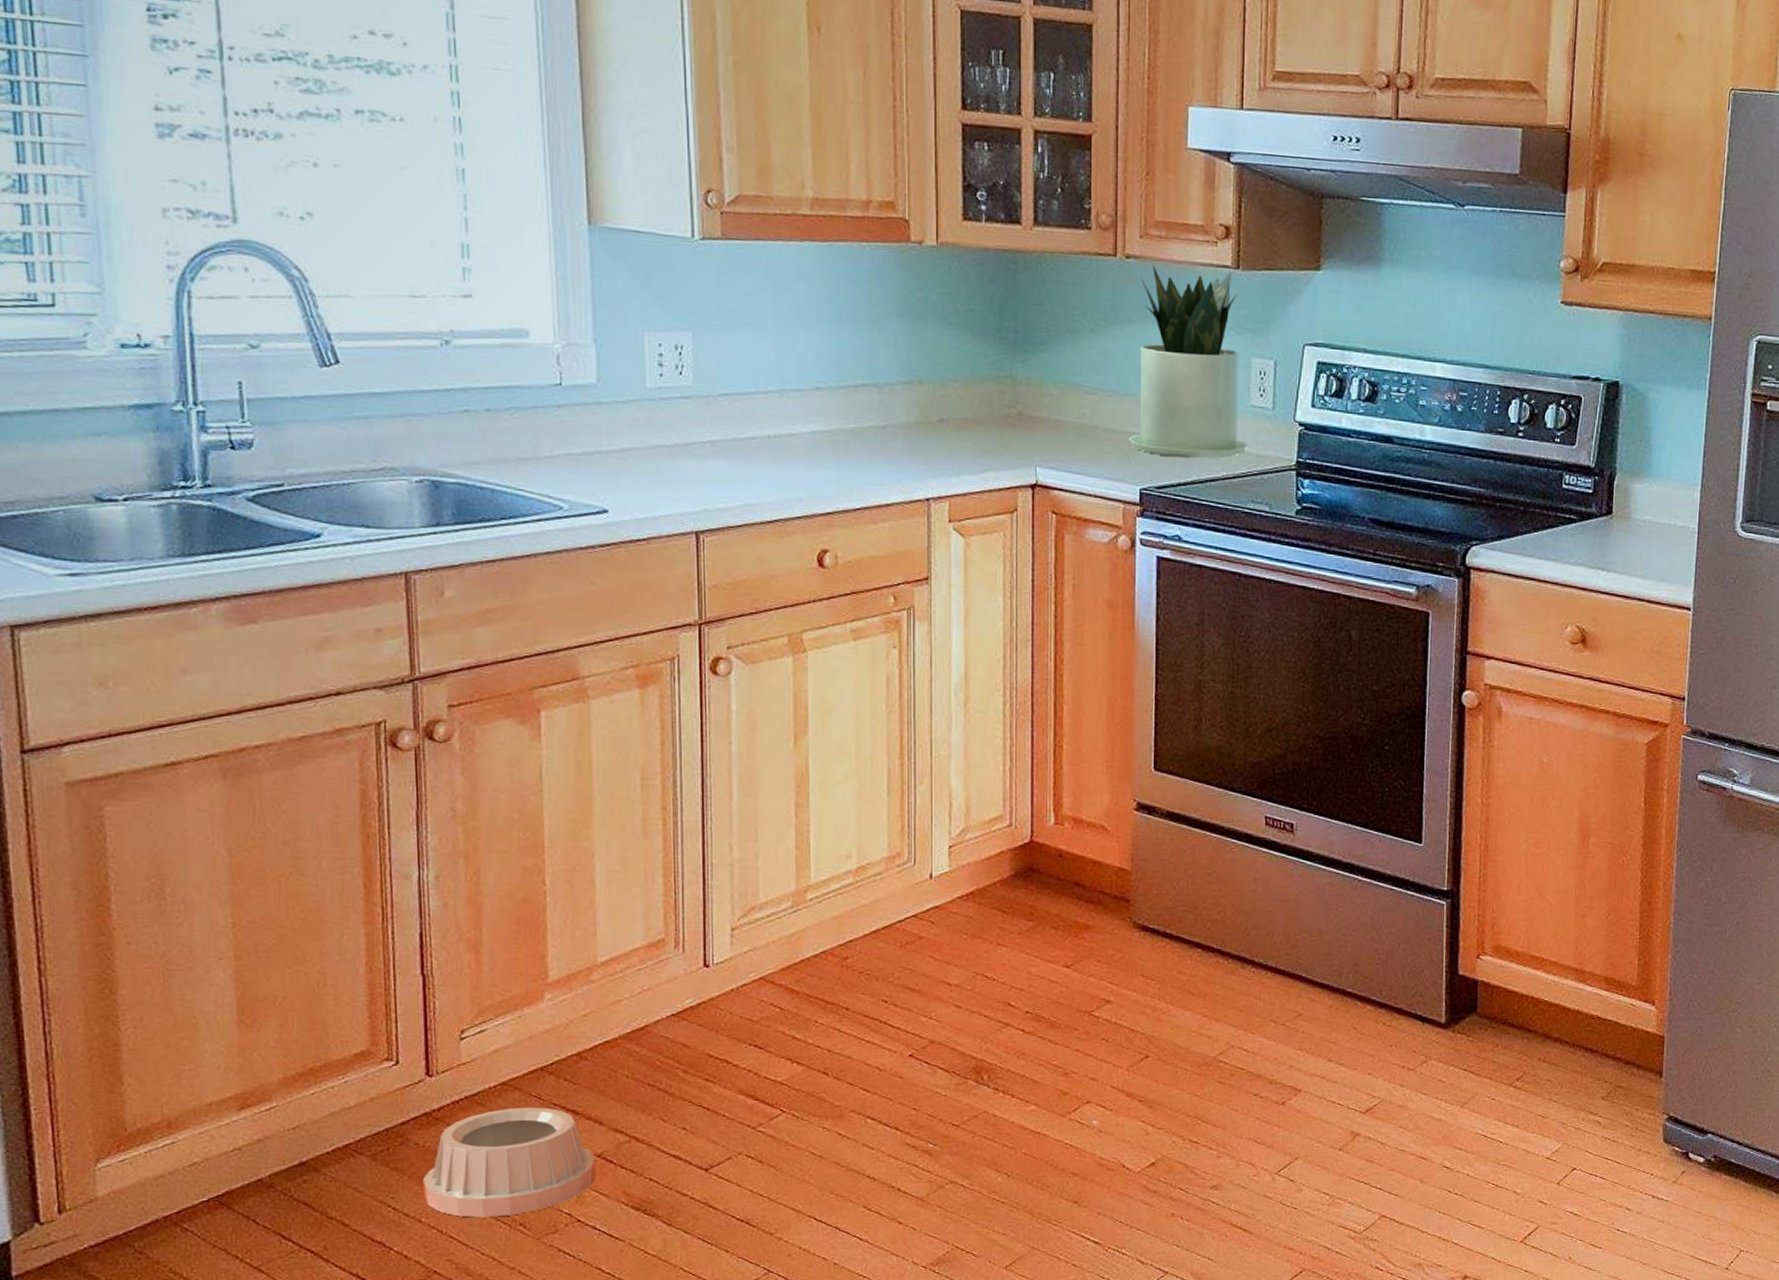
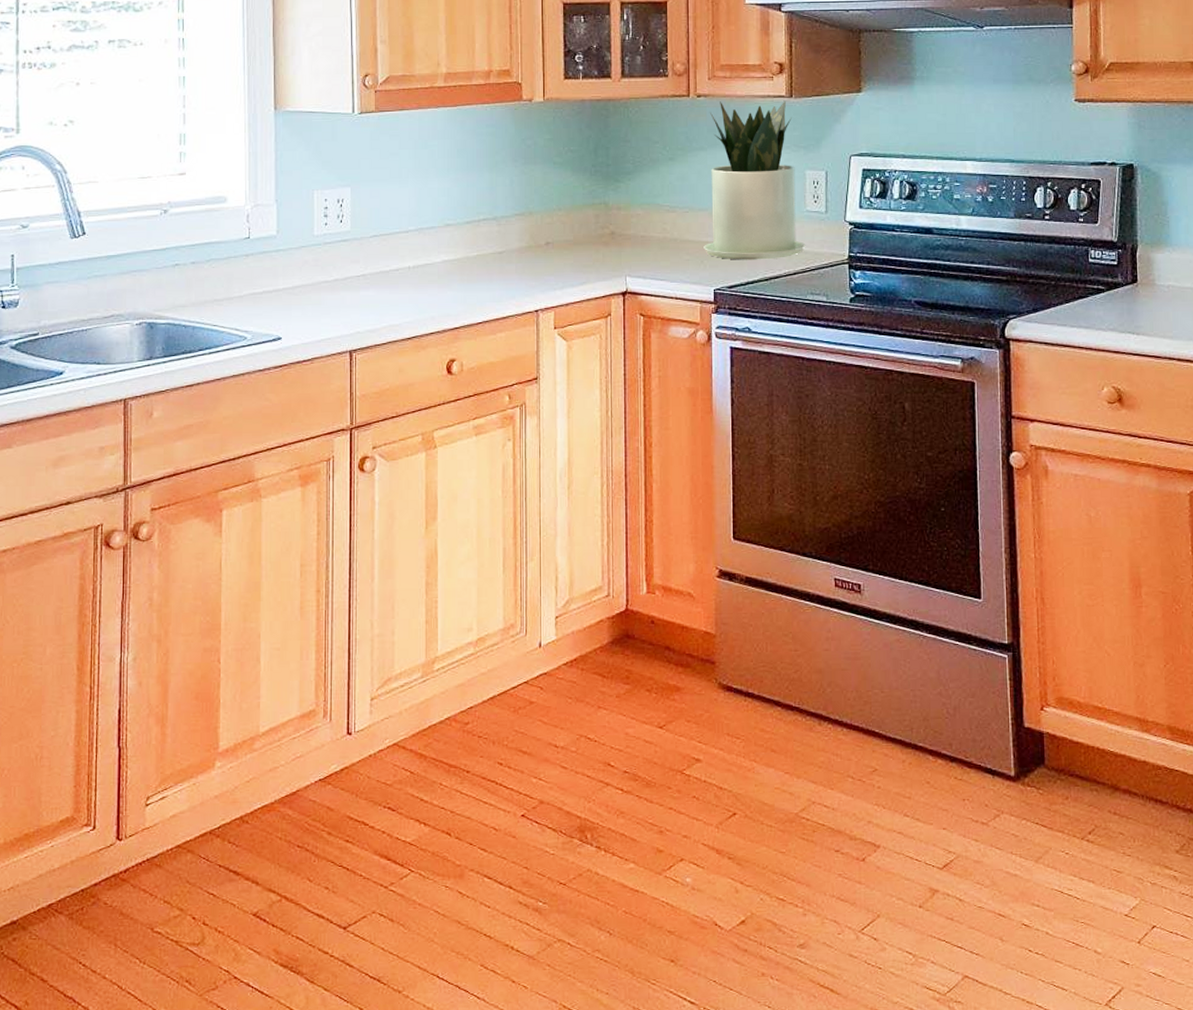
pet bowl: present [422,1107,596,1218] -> none [108,868,251,974]

